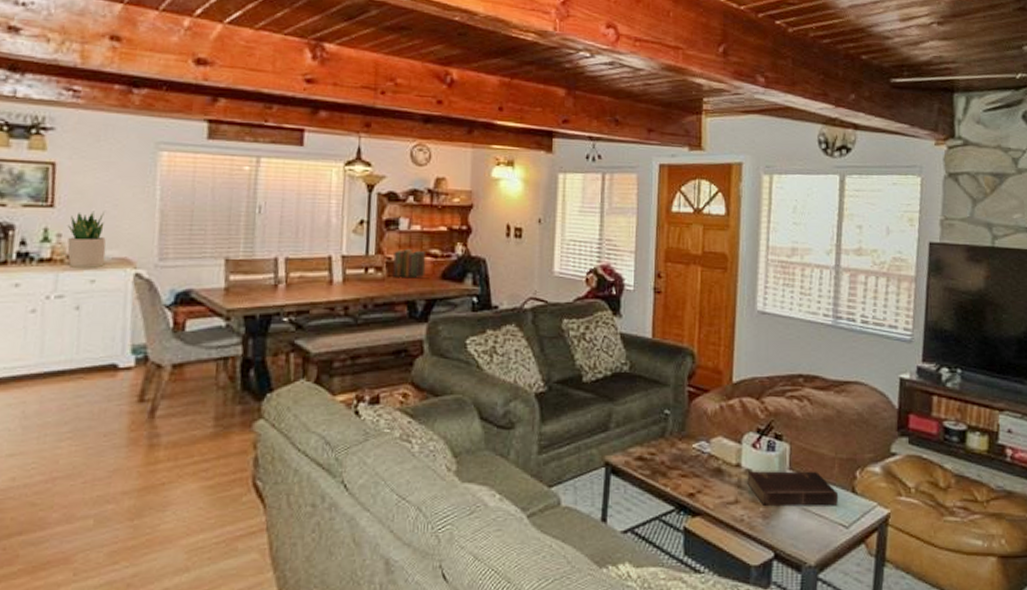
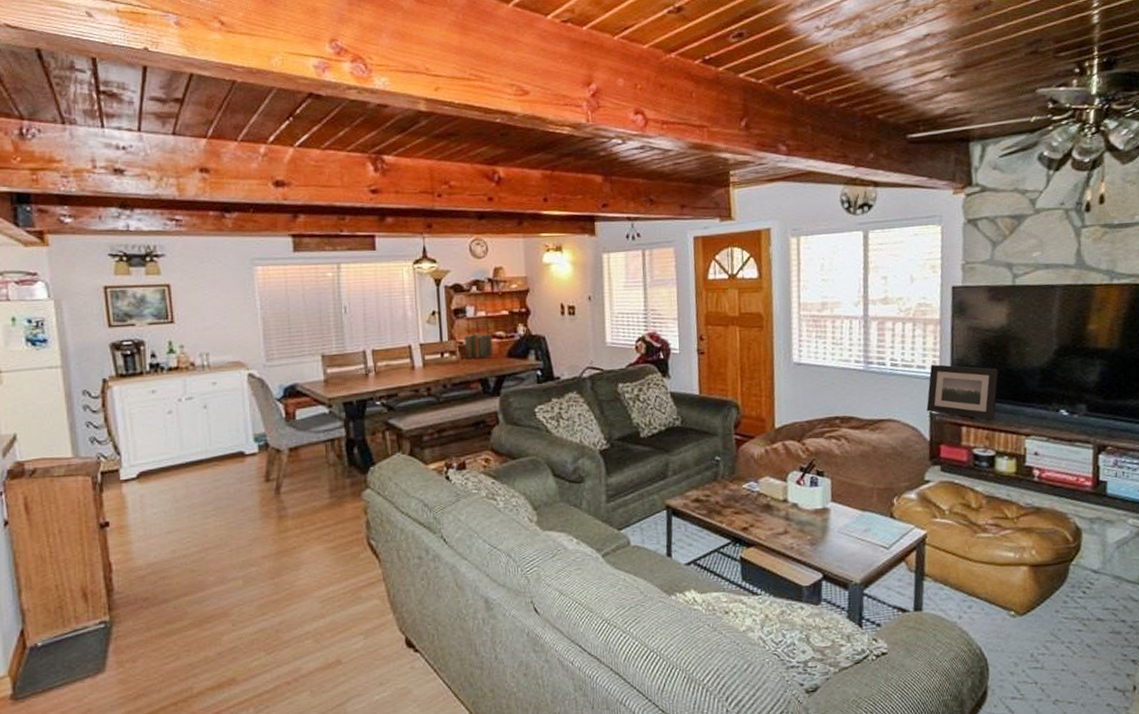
planter: present [67,211,106,269] -> none [187,322,222,374]
hardback book: present [747,471,839,507] -> none [793,501,879,535]
picture frame: none [896,324,975,391] -> present [926,364,999,420]

